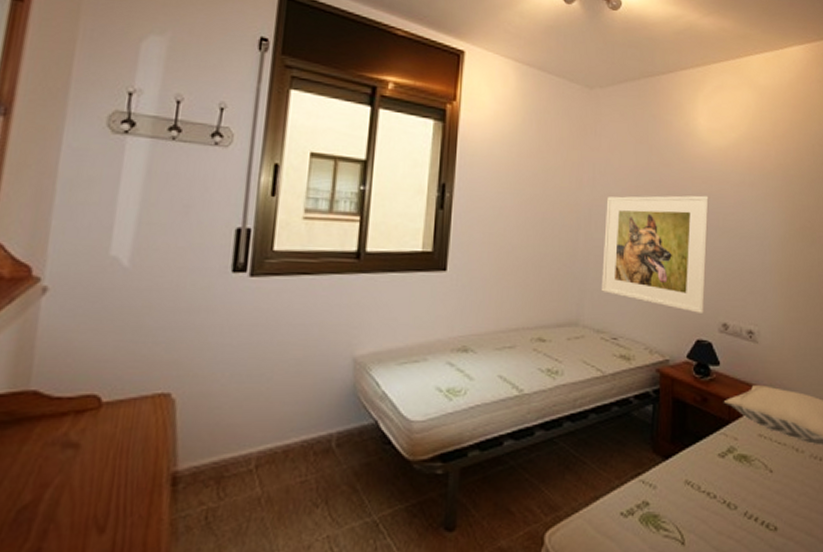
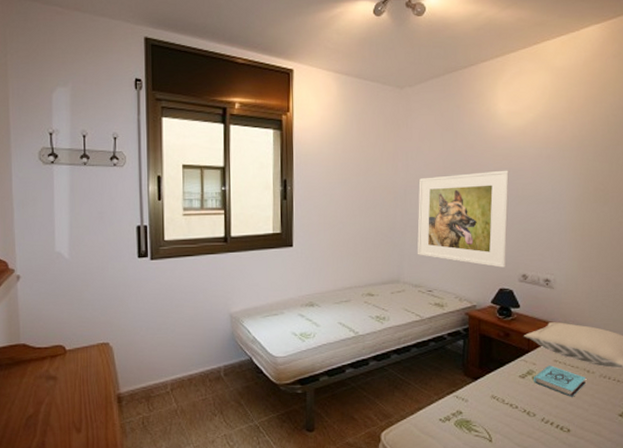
book: none [735,441,795,483] -> present [534,365,587,397]

